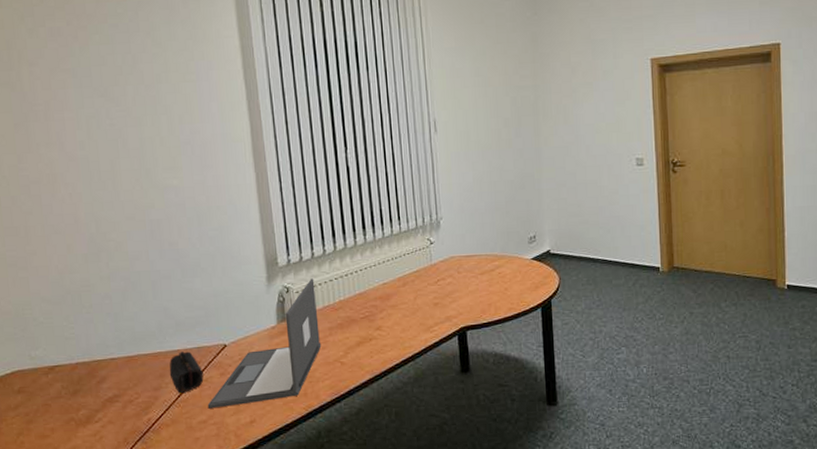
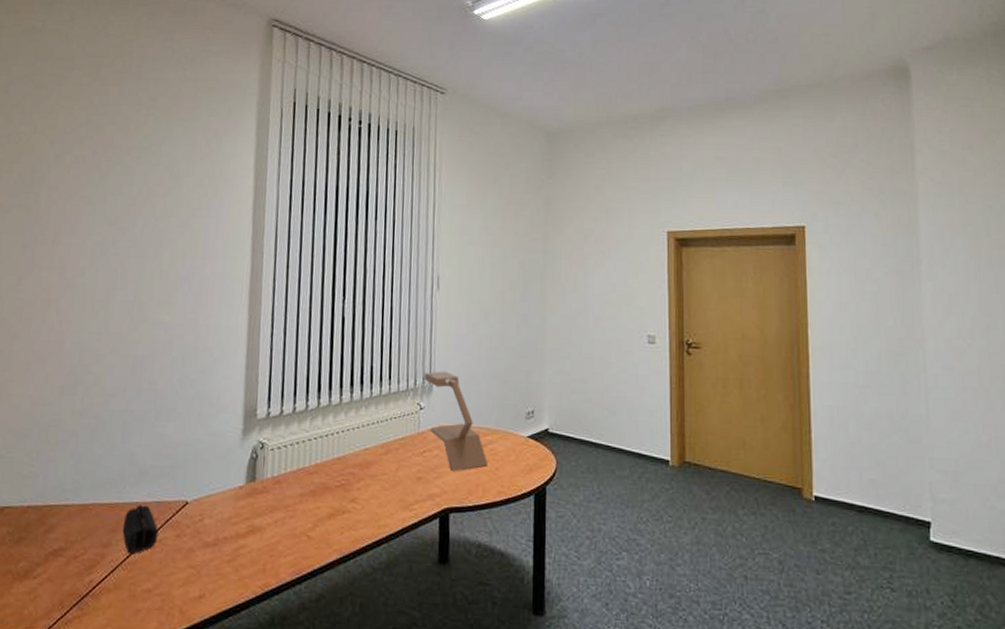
laptop: present [207,278,322,409] -> none [156,435,292,576]
desk lamp: none [431,207,498,296] -> present [424,371,489,472]

